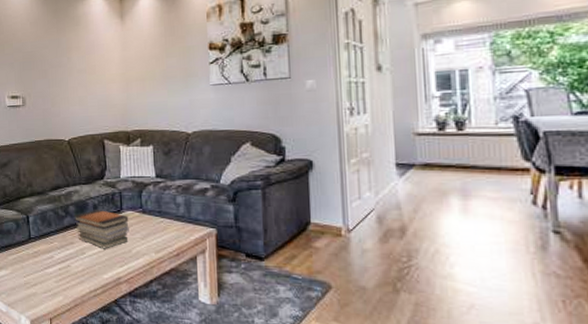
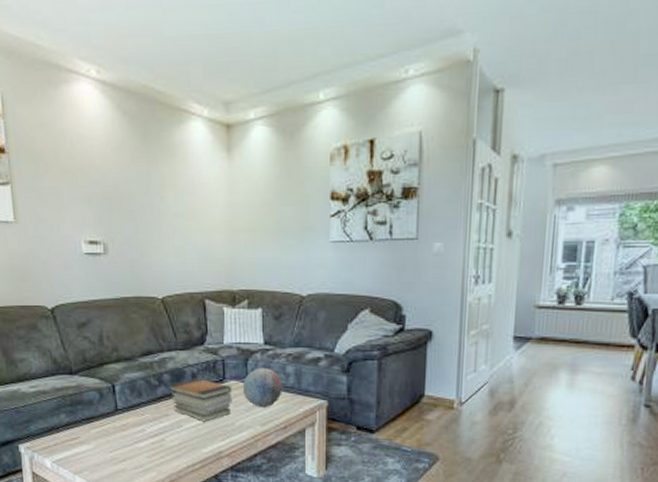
decorative orb: none [137,198,174,235] -> present [242,367,282,407]

